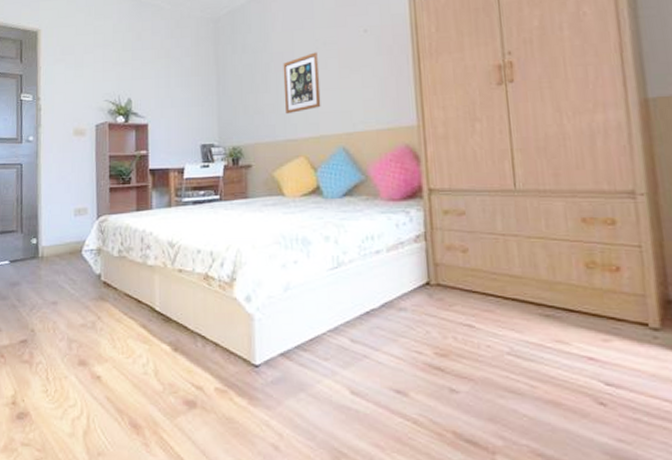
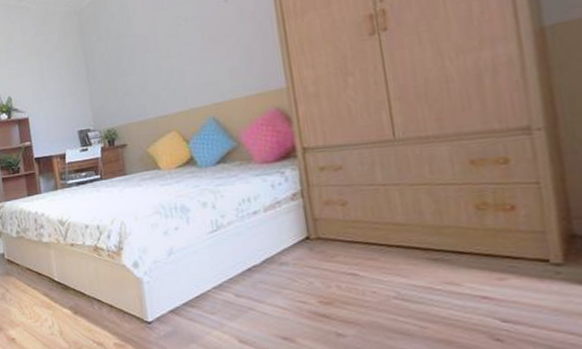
wall art: present [283,52,321,115] -> none [147,29,188,93]

